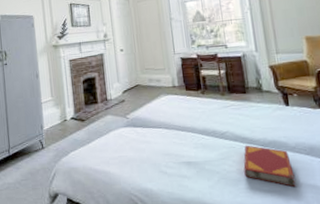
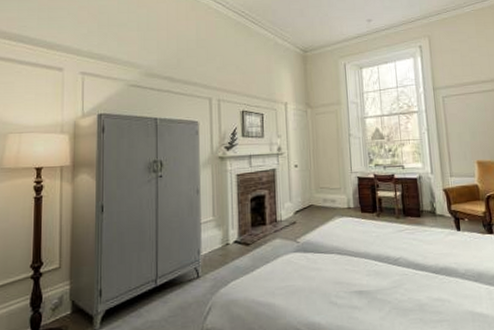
hardback book: present [243,145,296,187] -> none [415,272,464,315]

